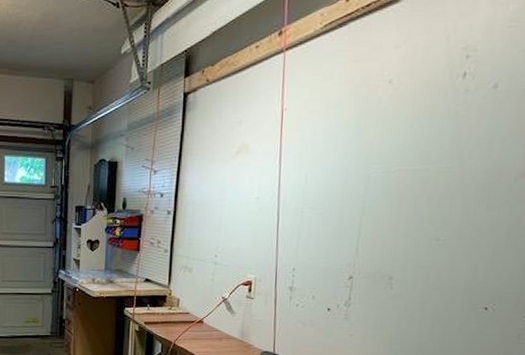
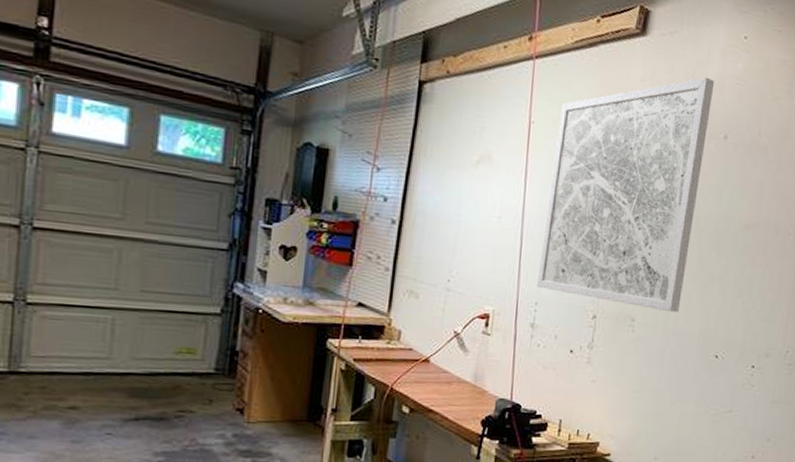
wall art: none [294,27,482,268] -> present [537,77,715,313]

